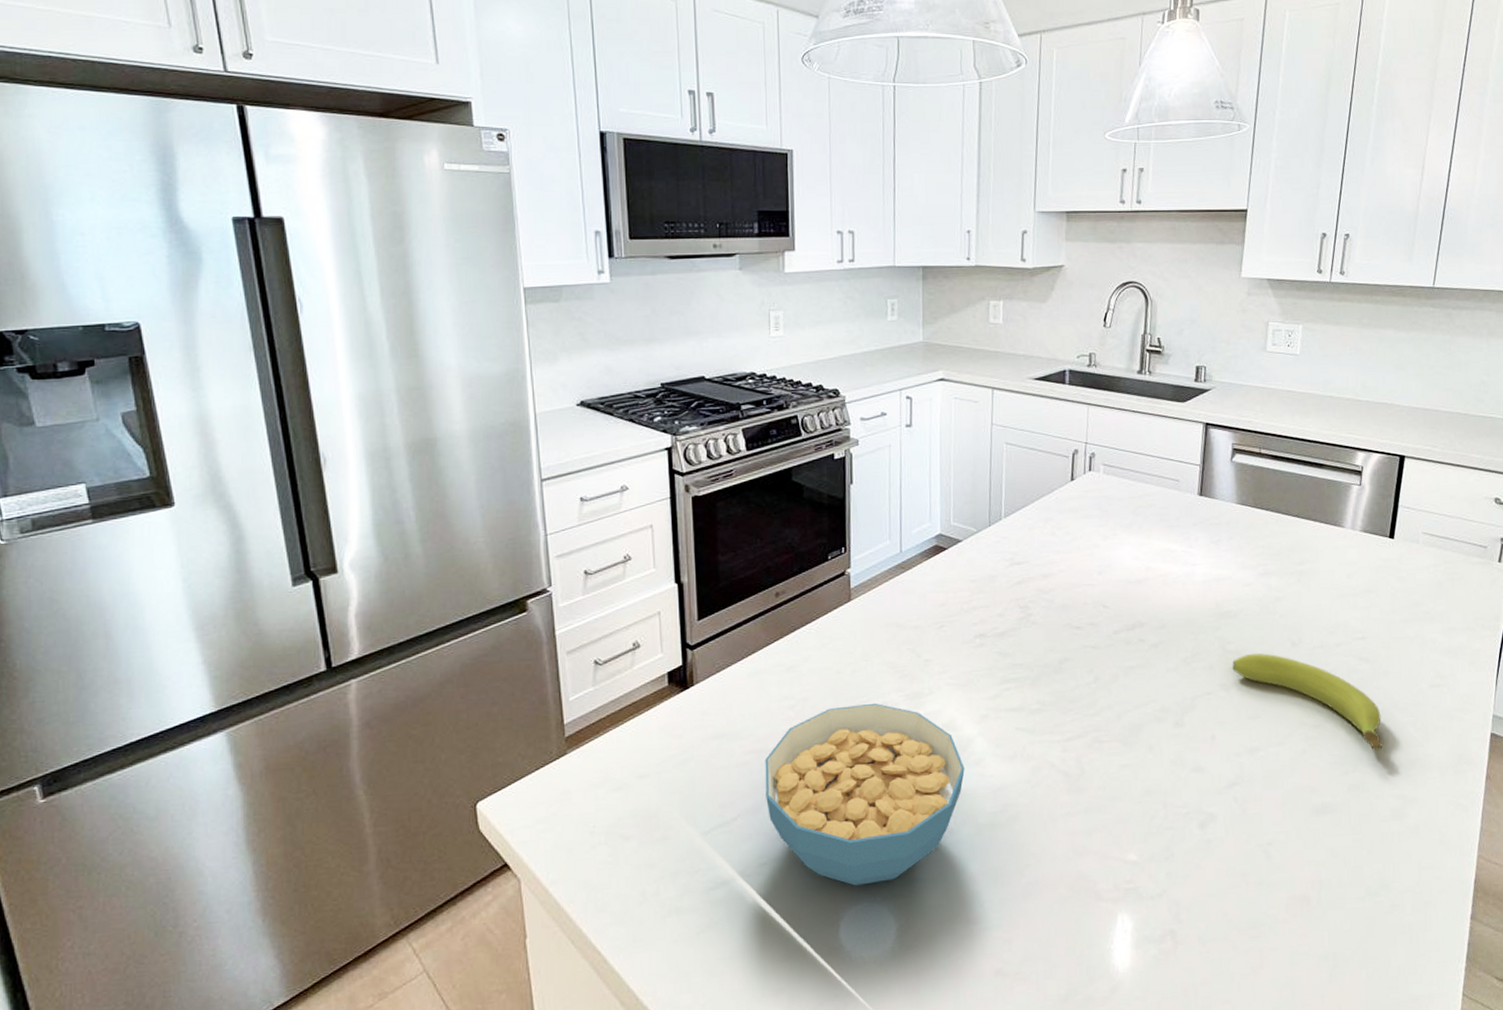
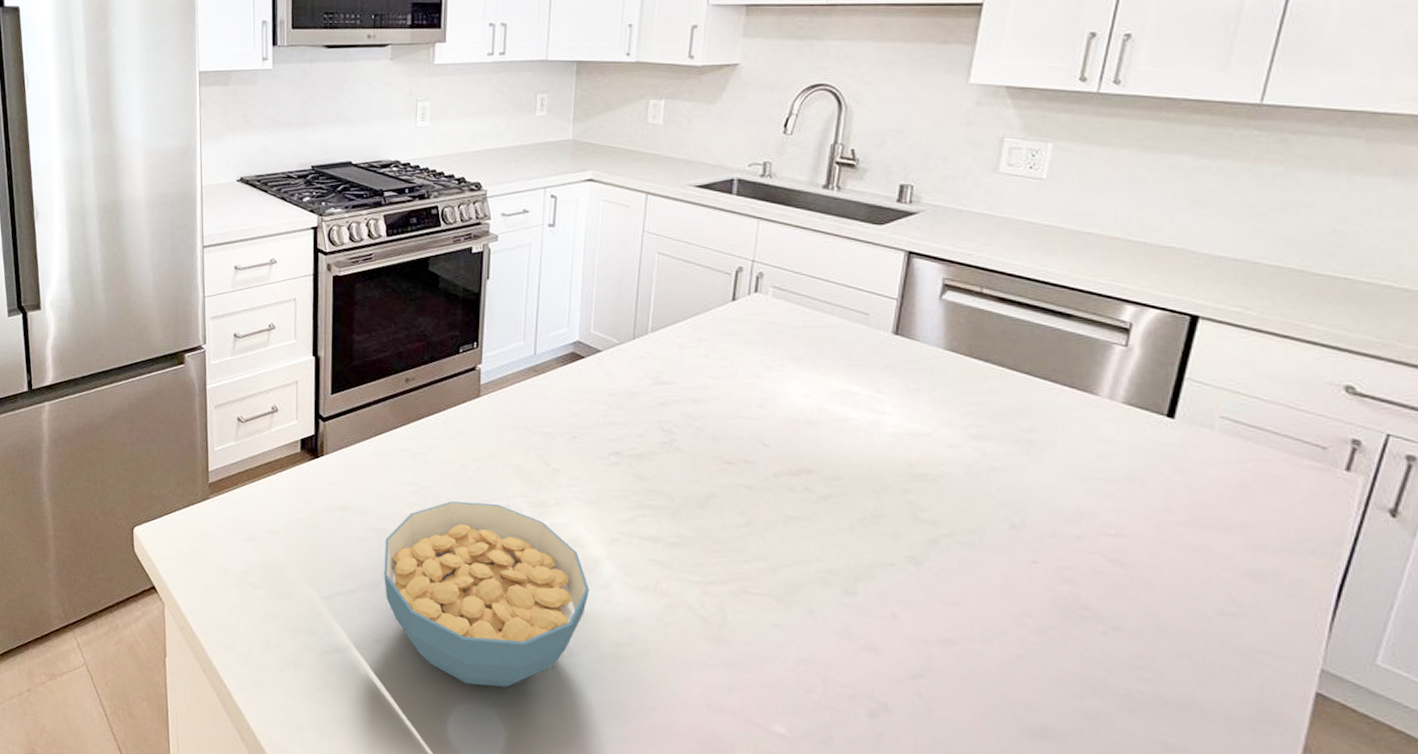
fruit: present [1232,653,1383,751] -> none [925,527,1138,679]

